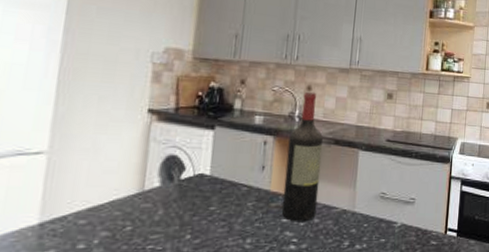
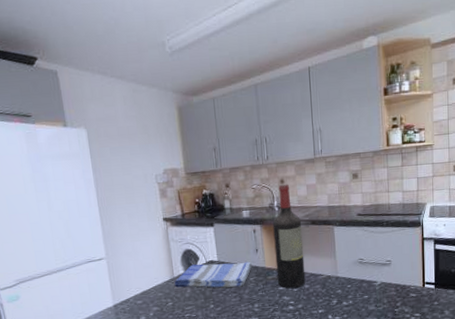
dish towel: none [141,176,253,214] -> present [174,261,252,288]

